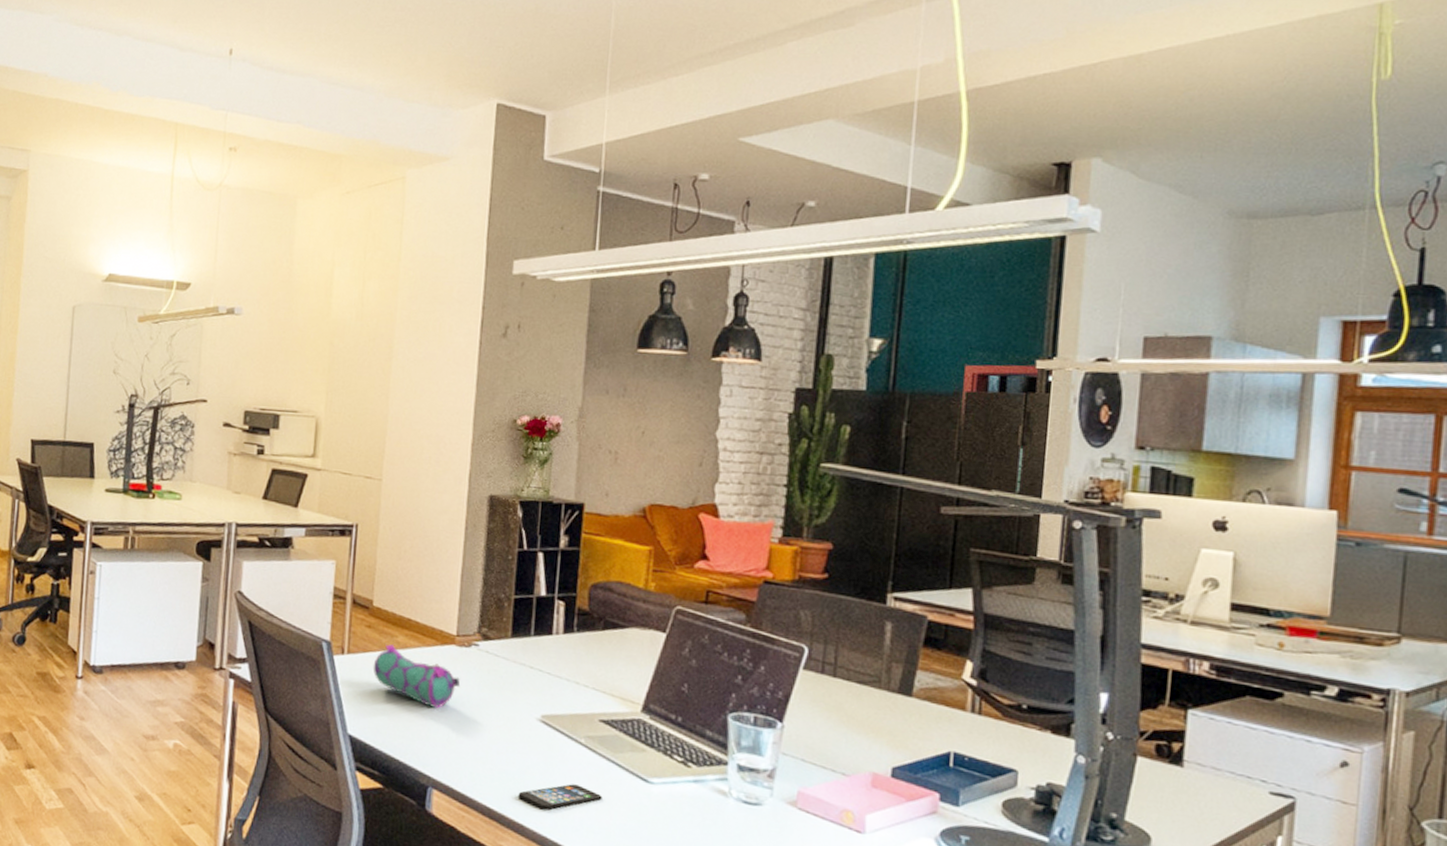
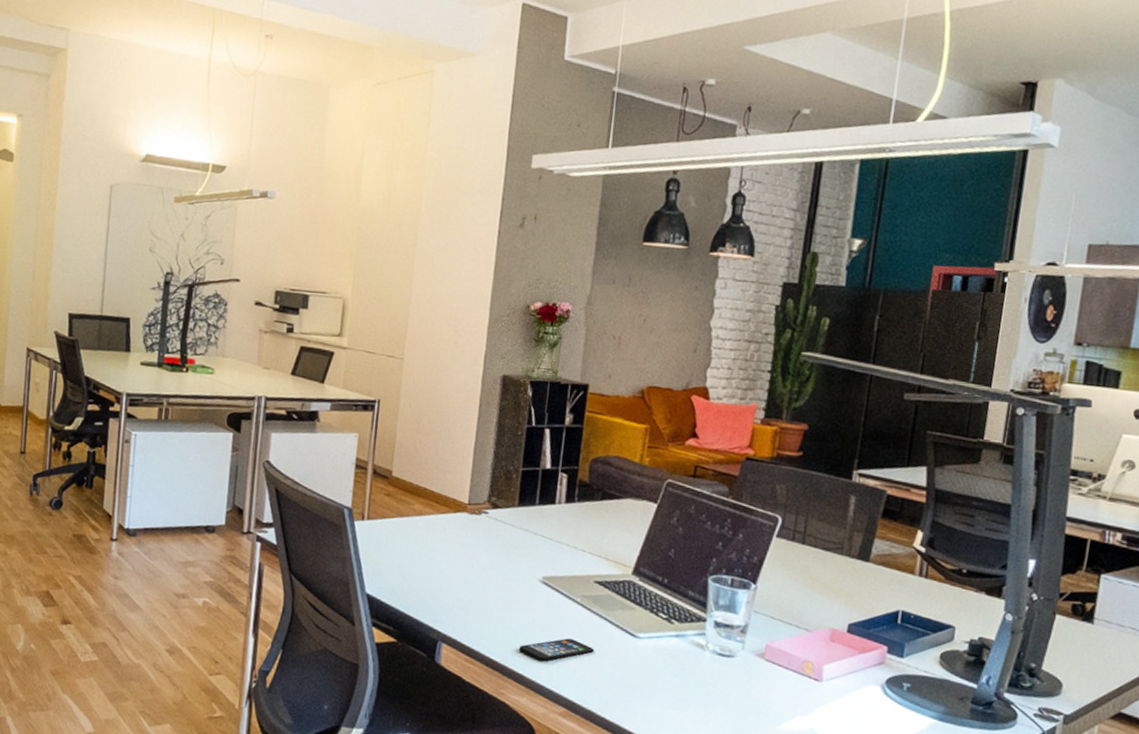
pencil case: present [372,644,461,708] -> none [390,511,471,570]

